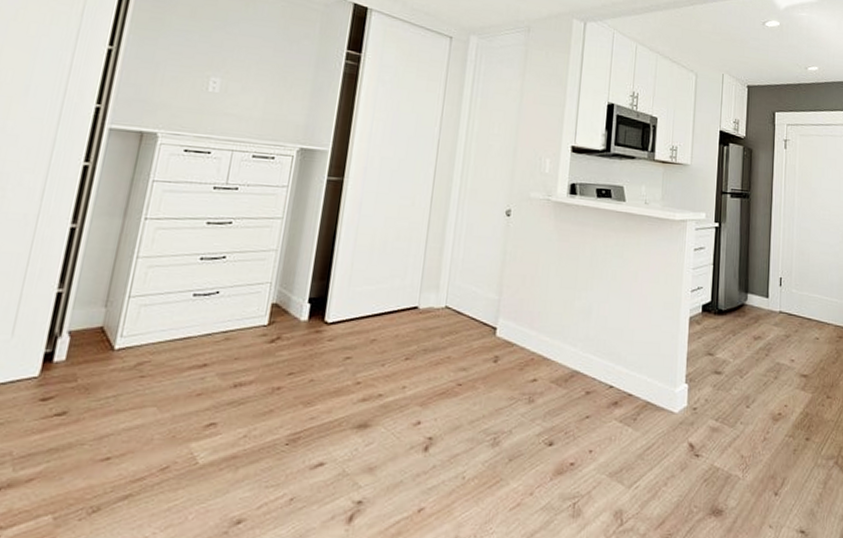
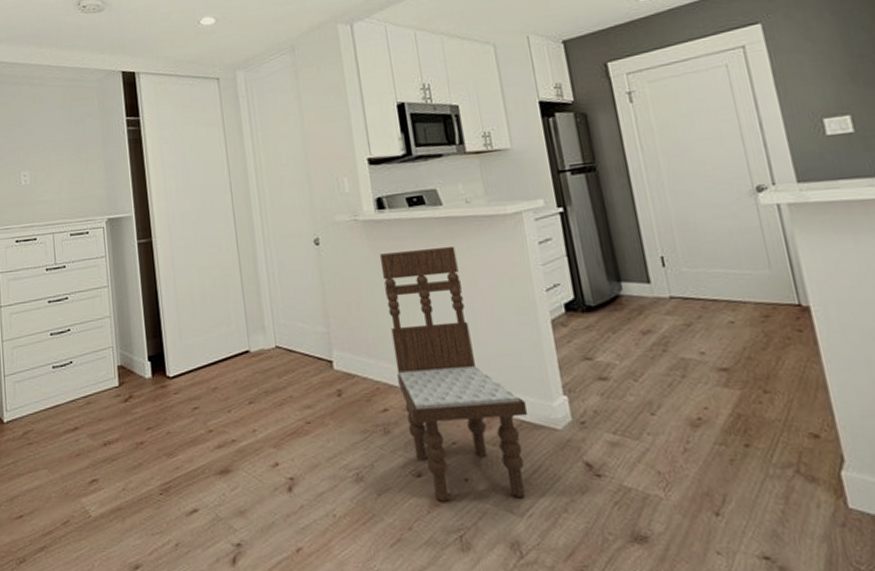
dining chair: none [551,235,655,470] -> present [379,247,528,502]

